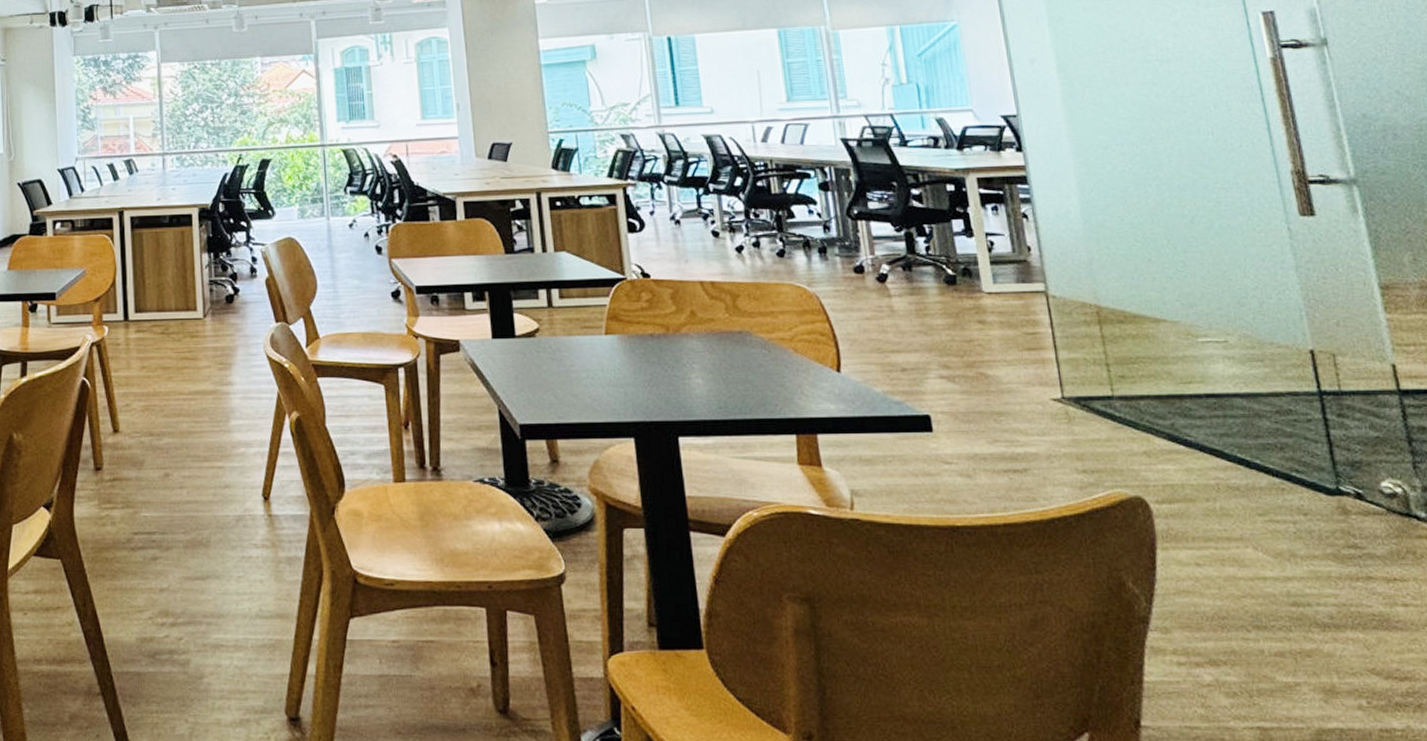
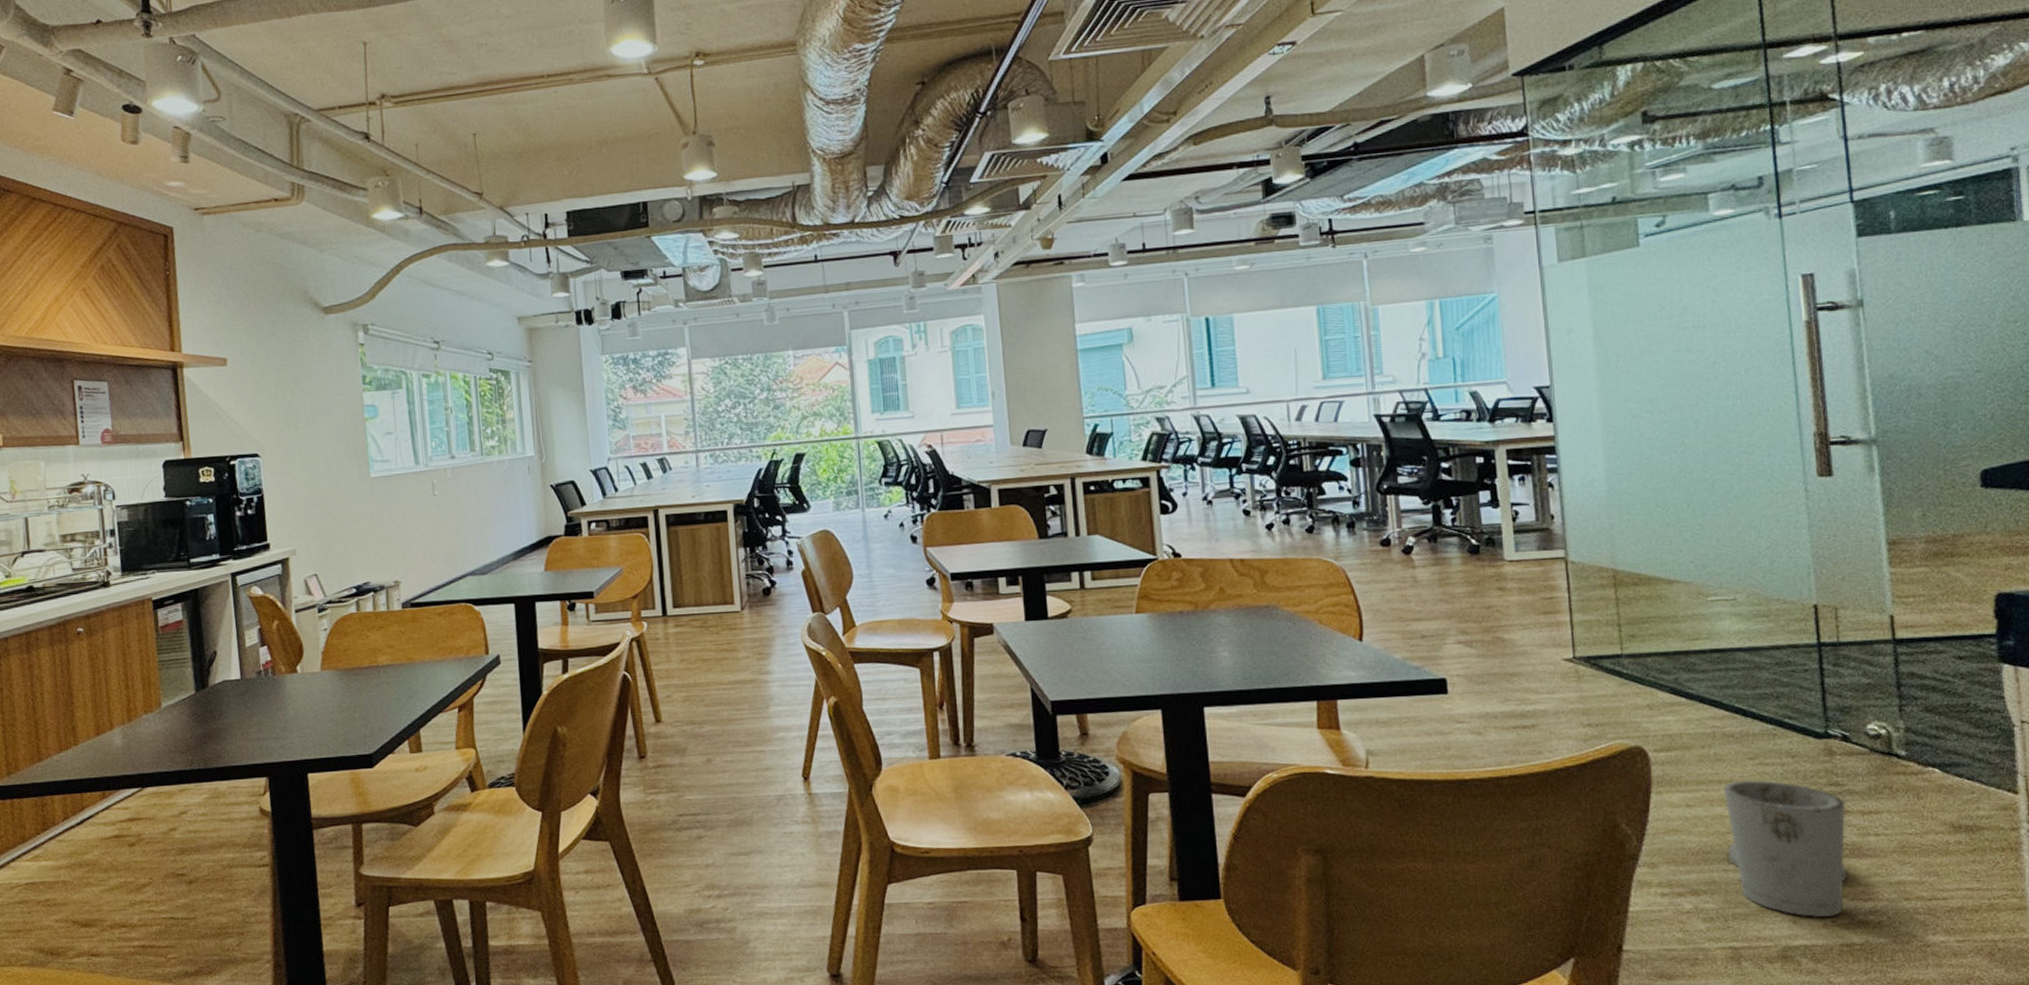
trash can: none [1233,538,1380,698] -> present [1723,780,1848,918]

